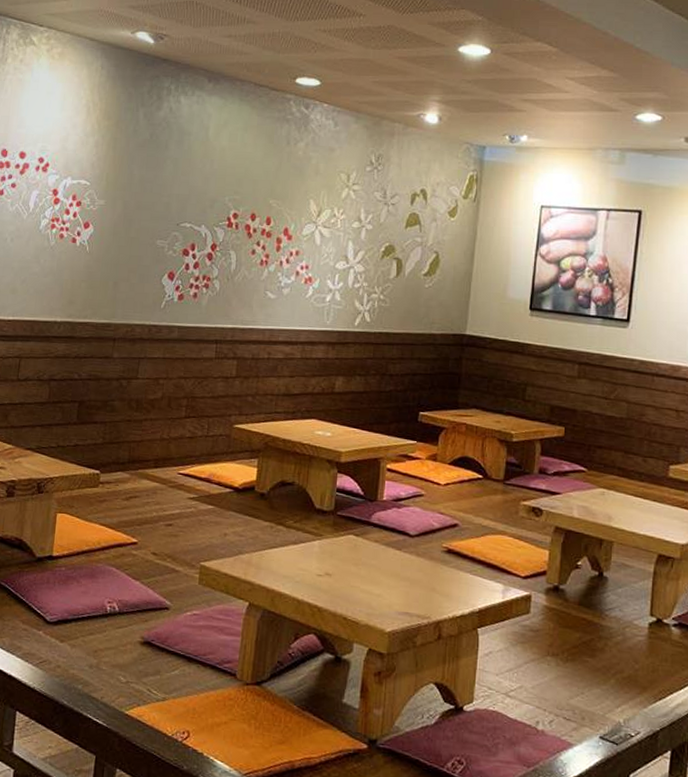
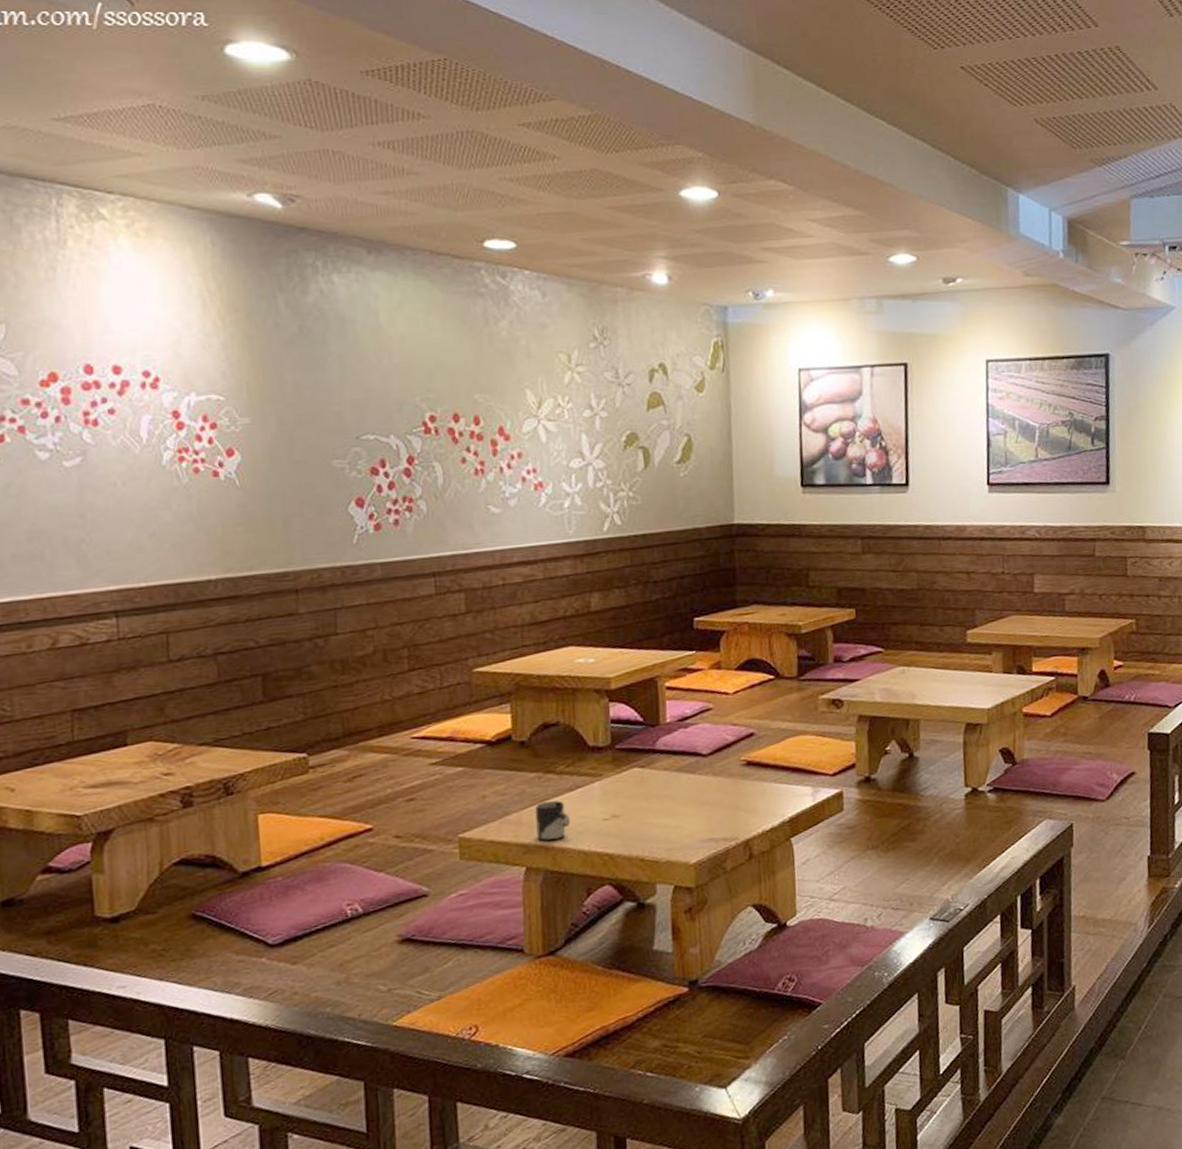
cup: none [261,548,291,585] -> present [535,800,570,841]

